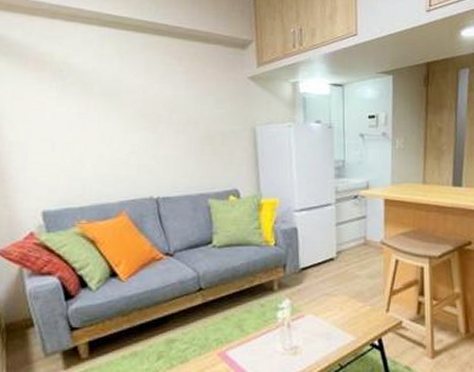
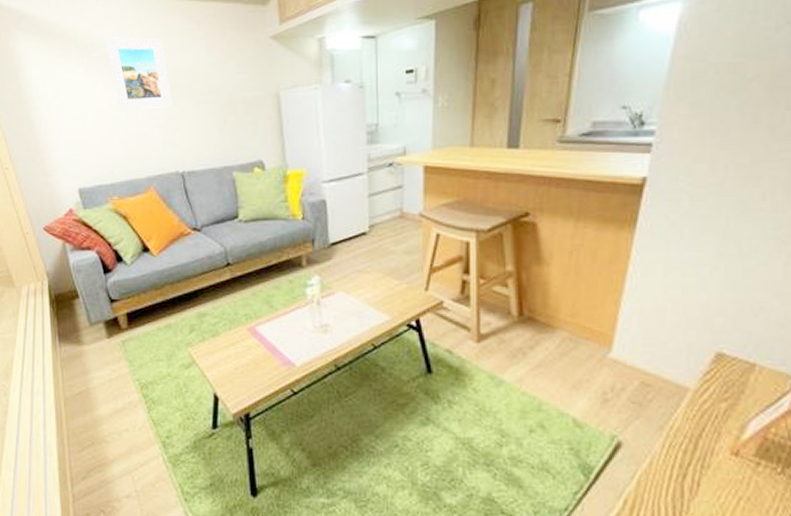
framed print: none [82,65,149,135] -> present [105,37,172,110]

